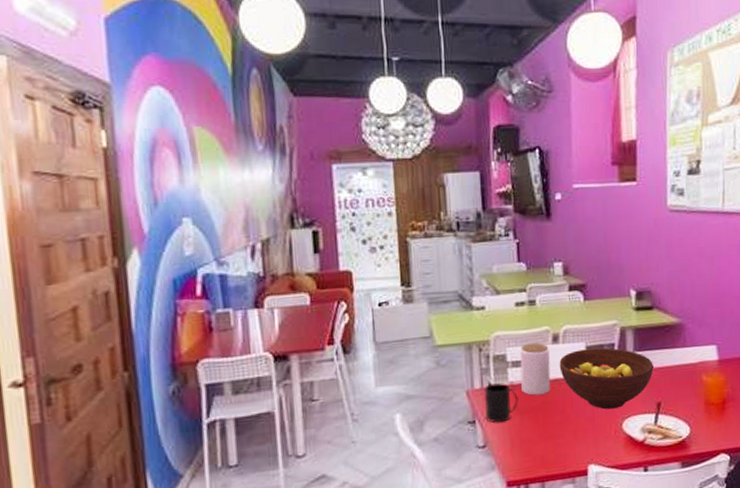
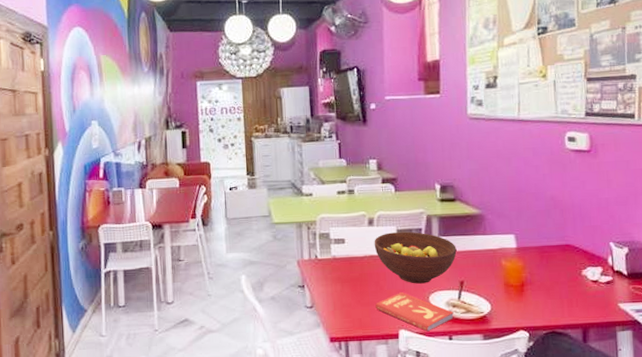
mug: present [484,383,518,423] -> none [312,256,340,289]
jar: present [519,343,551,396] -> none [341,225,367,268]
book: none [560,419,650,464] -> present [375,291,454,332]

